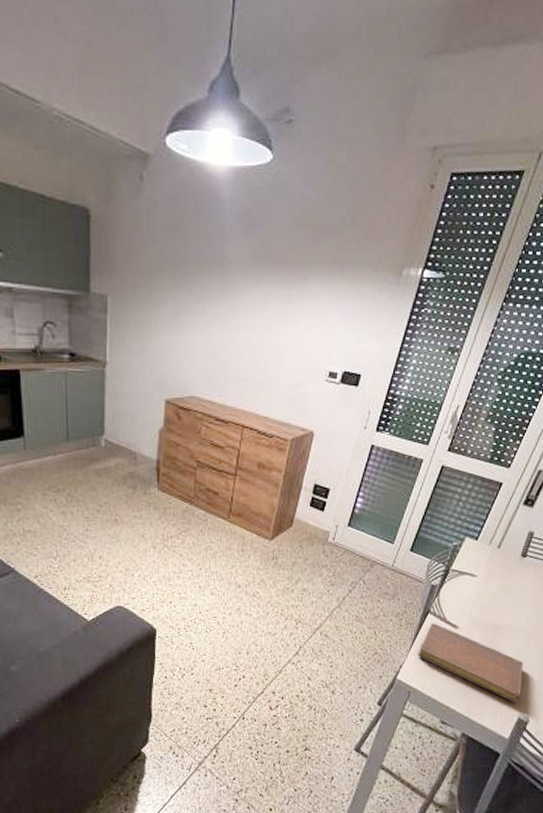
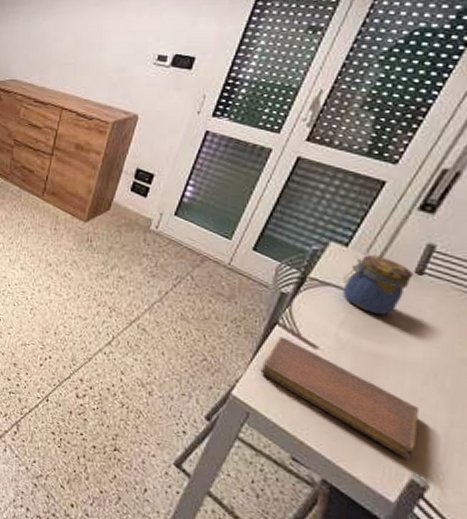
jar: none [474,545,520,594] -> present [343,255,413,316]

